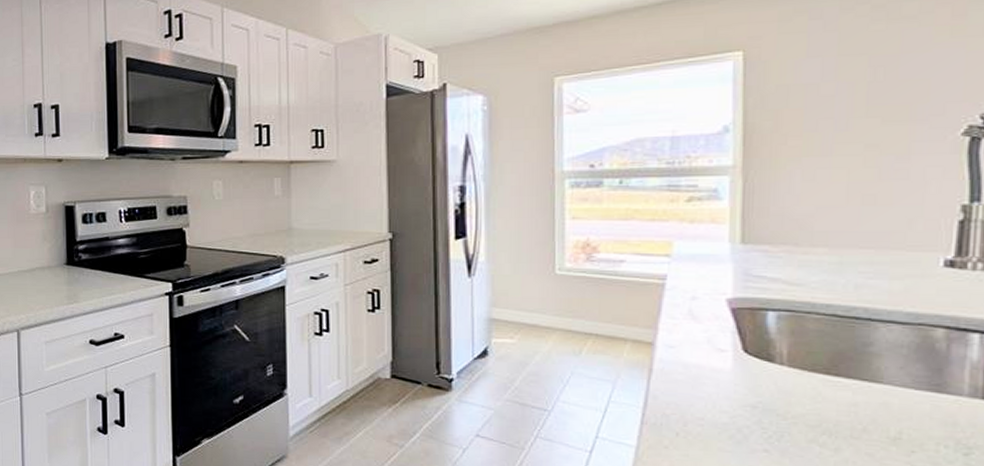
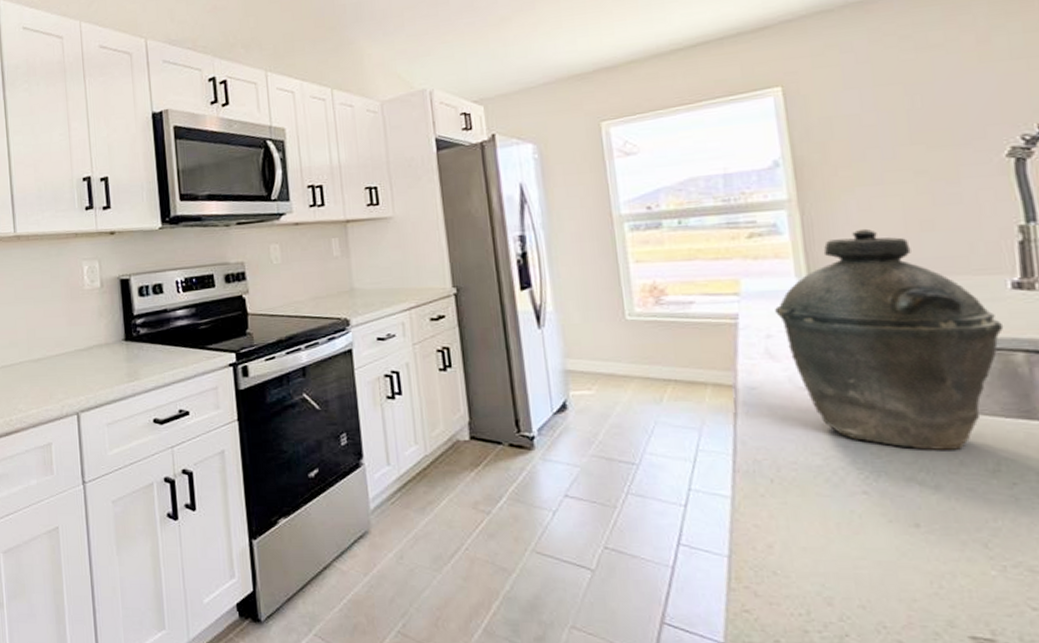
kettle: none [704,199,929,417] -> present [775,228,1004,450]

